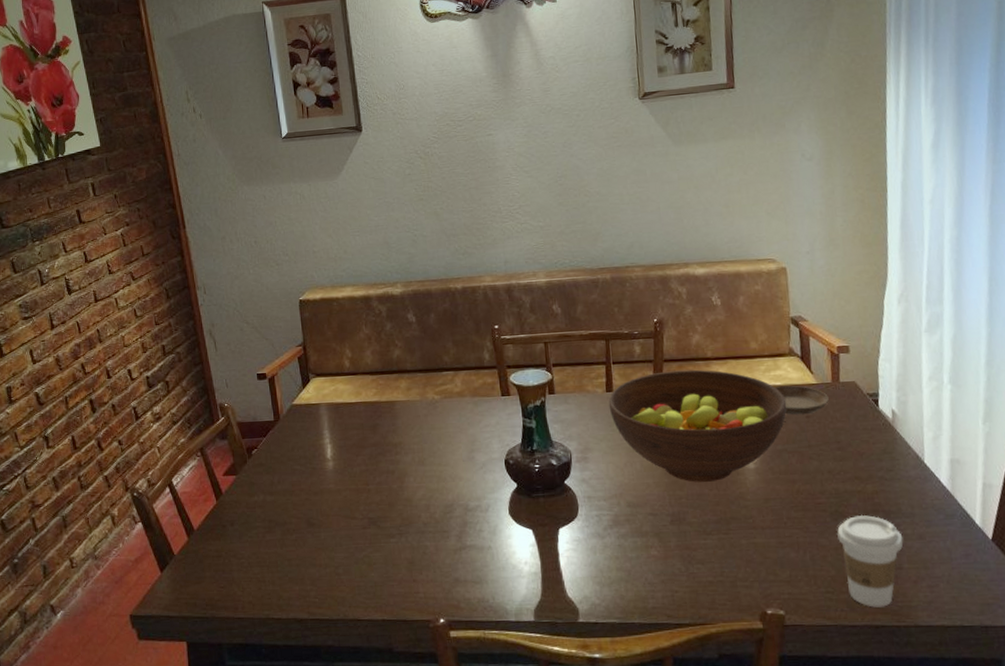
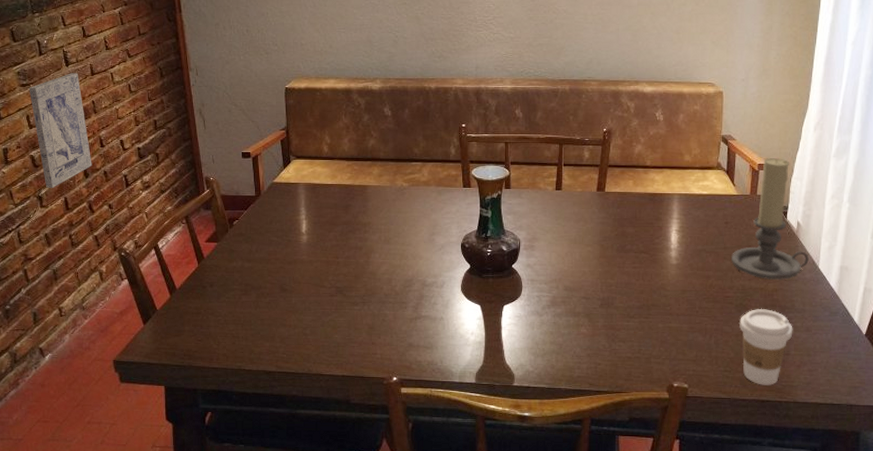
wall art: none [31,301,99,427] -> present [29,73,92,188]
fruit bowl: present [608,369,787,482] -> none [557,175,710,273]
saucer: present [774,385,829,415] -> none [701,194,746,221]
candle holder: none [818,338,912,481] -> present [732,158,809,281]

